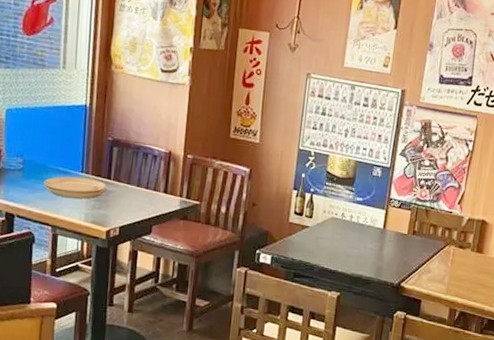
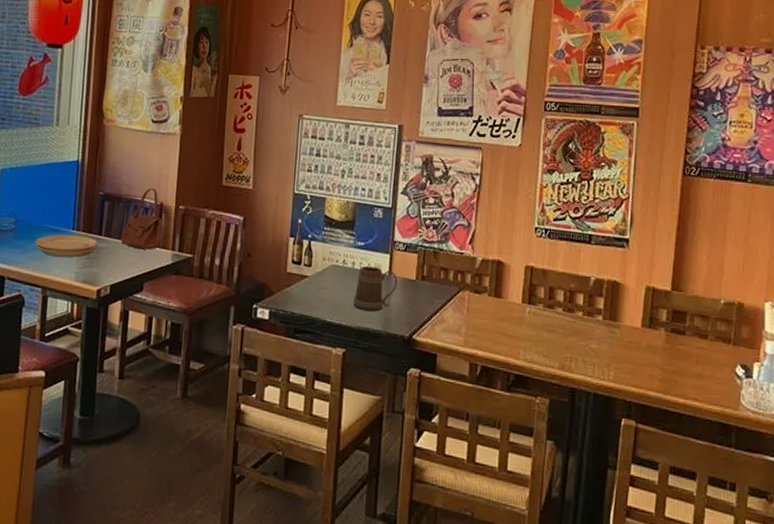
handbag: none [129,136,172,196] -> present [121,188,164,250]
beer mug: none [349,219,391,261] -> present [353,265,397,312]

